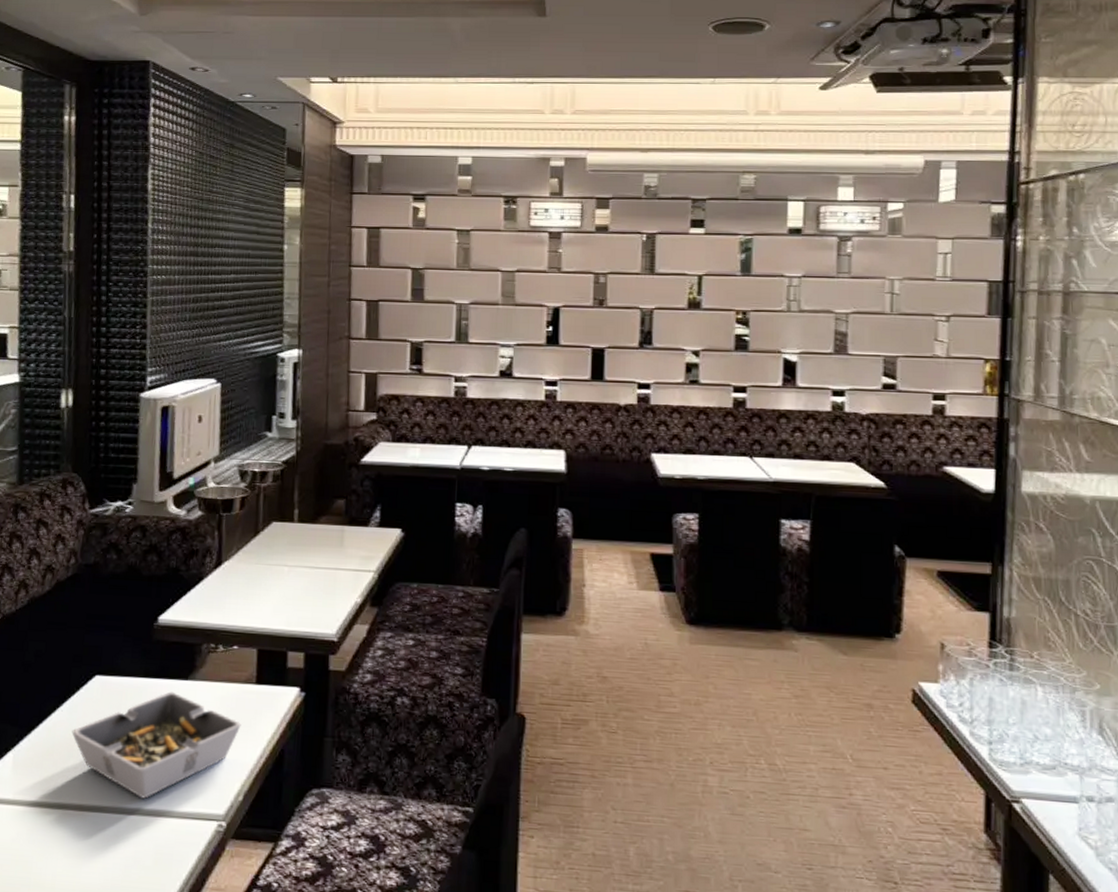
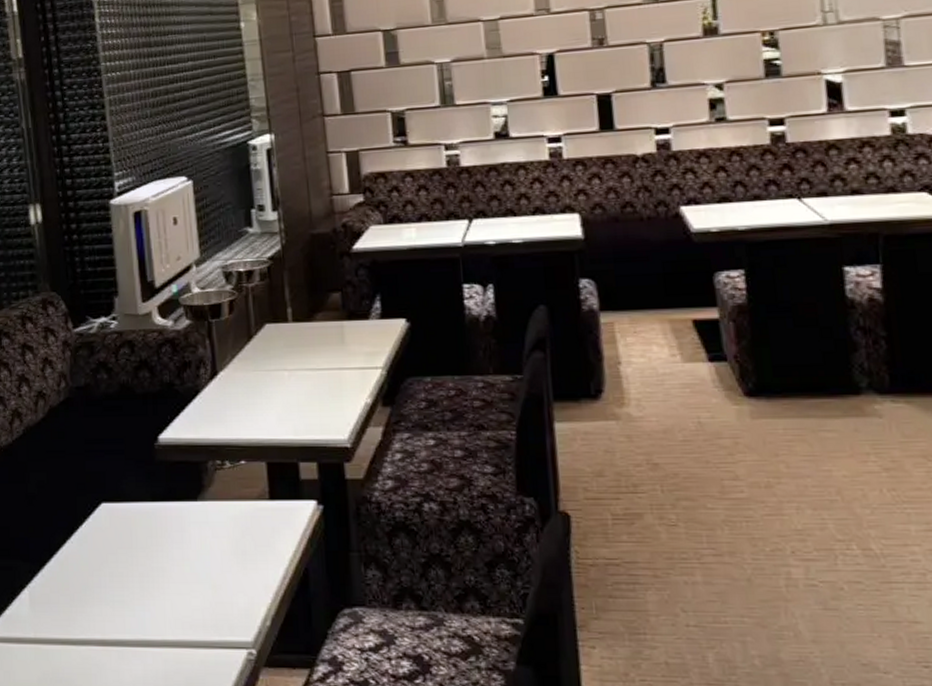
ashtray: present [72,691,242,799] -> none [85,514,260,630]

